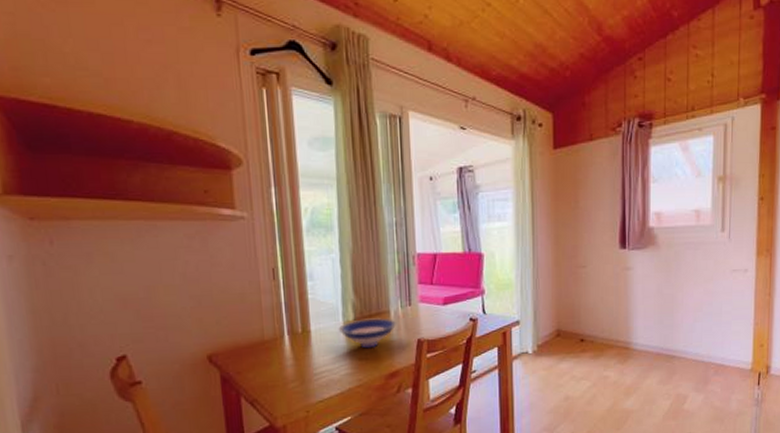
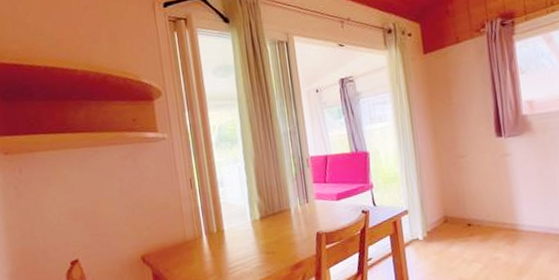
bowl: present [338,317,397,349] -> none [247,215,298,243]

